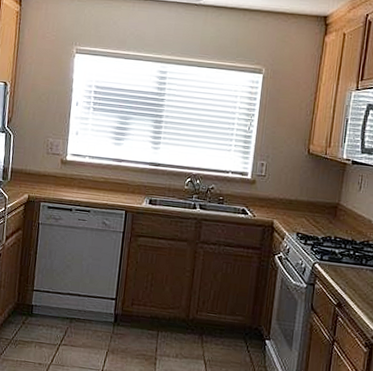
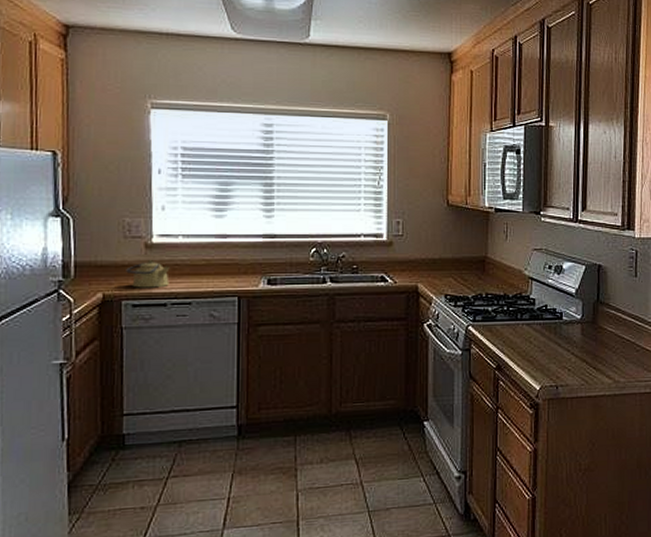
kettle: none [46,172,77,196] -> present [126,259,170,288]

